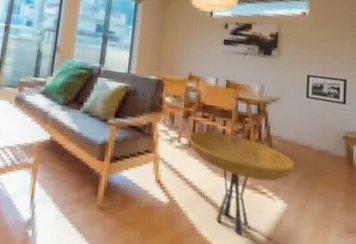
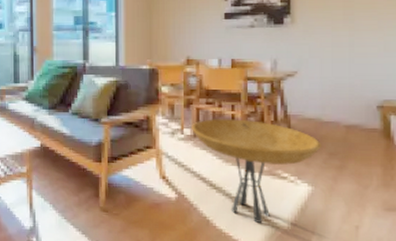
picture frame: present [305,74,347,105] -> none [328,39,381,70]

